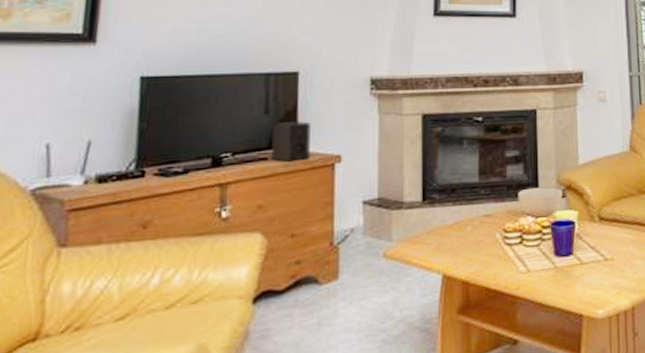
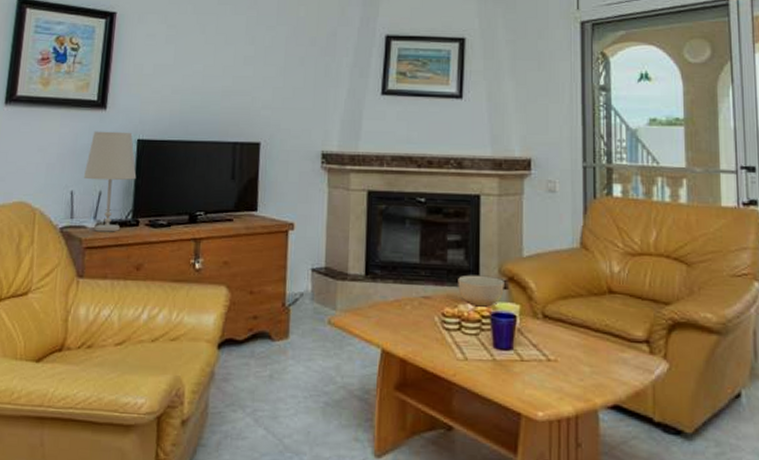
table lamp: none [65,69,141,189] -> present [84,131,137,232]
speaker: present [271,120,311,163] -> none [236,187,269,226]

